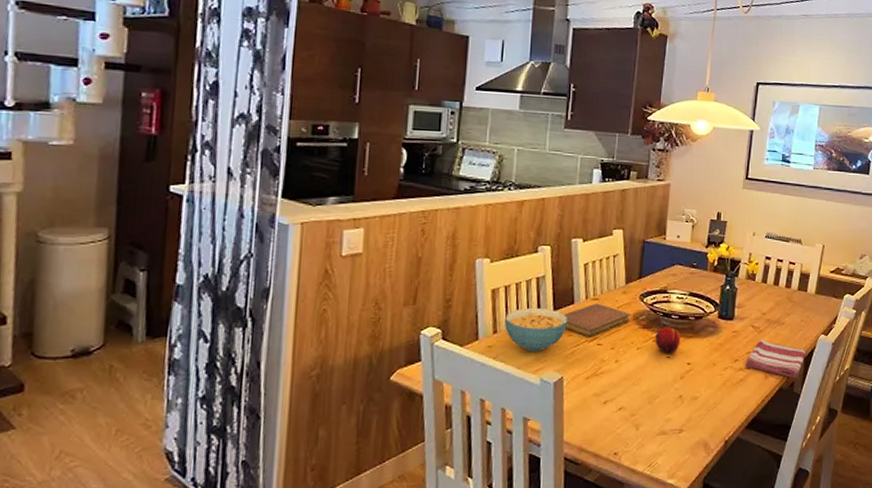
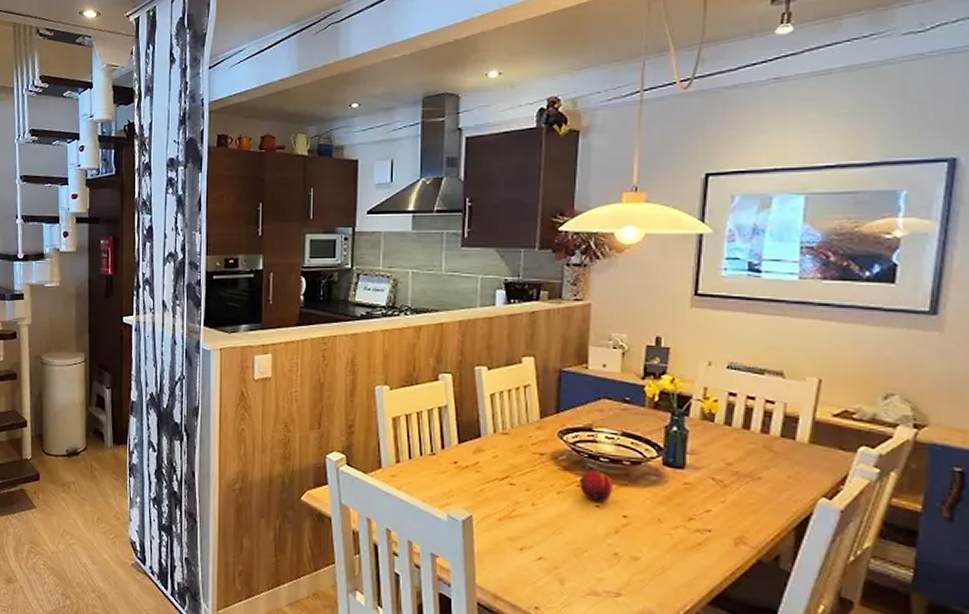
cereal bowl: present [505,307,567,352] -> none [407,438,474,486]
notebook: present [563,303,630,337] -> none [469,438,547,475]
dish towel: present [745,339,806,378] -> none [703,496,797,550]

